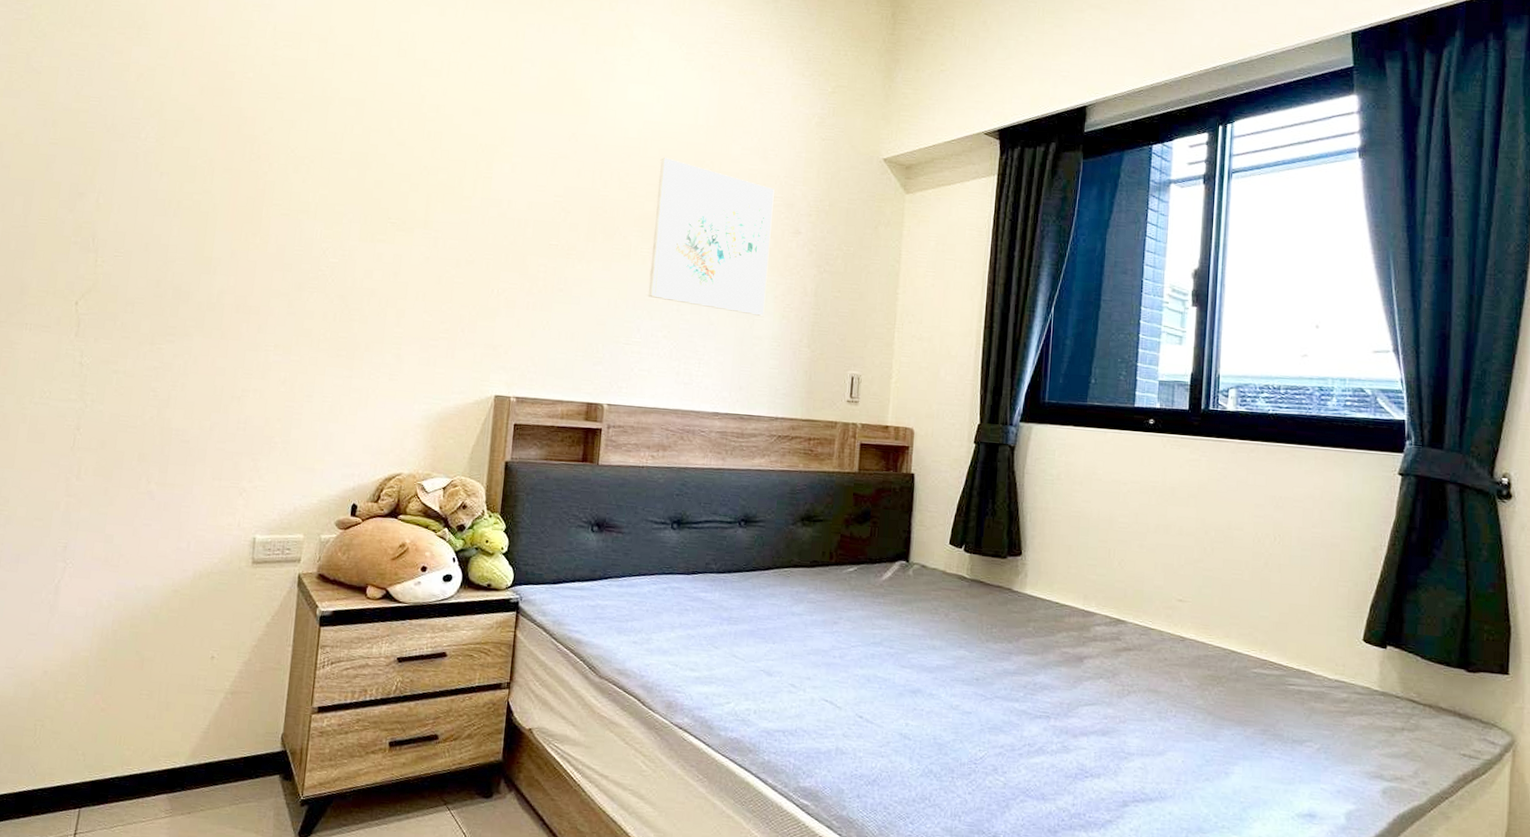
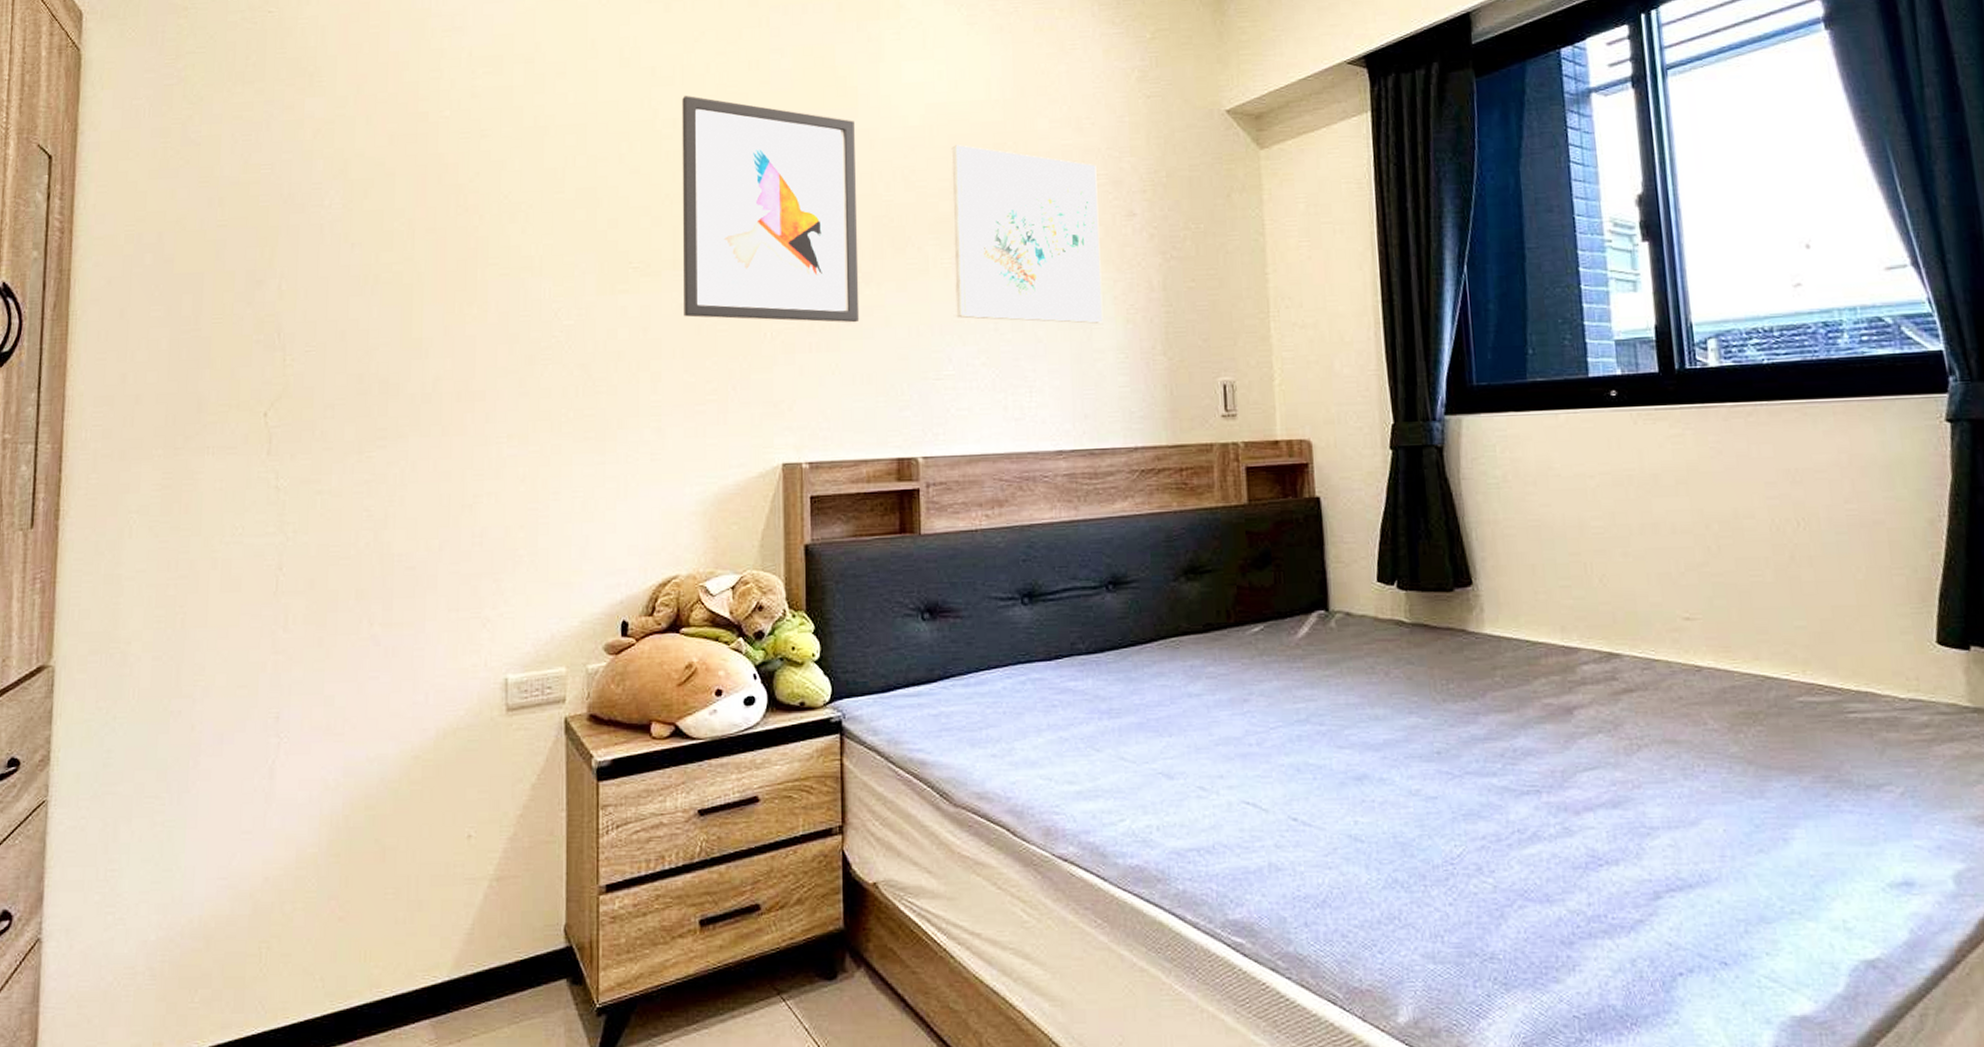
wall art: none [428,87,585,291] -> present [682,96,860,323]

